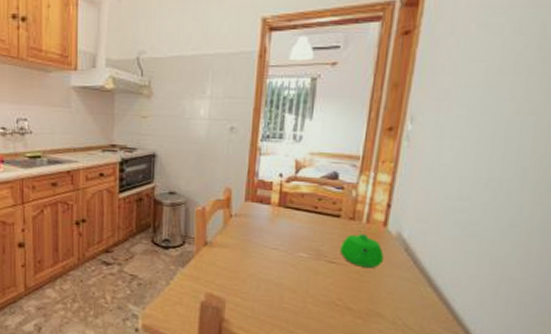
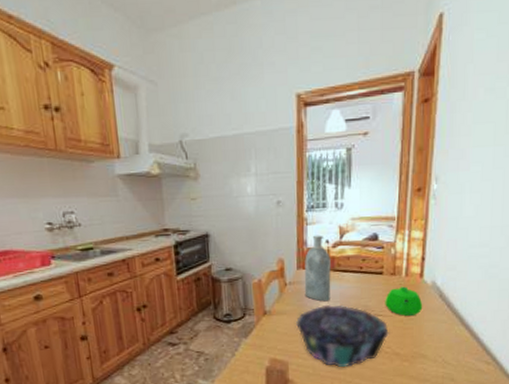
decorative bowl: none [238,242,342,315] -> present [296,304,389,368]
bottle: none [250,167,283,240] -> present [304,235,331,302]

